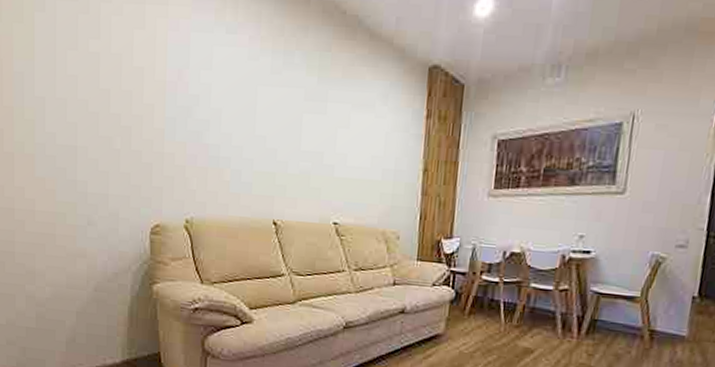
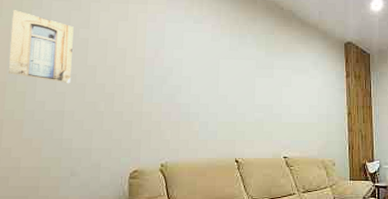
wall art: none [13,12,82,112] -> present [7,10,74,84]

